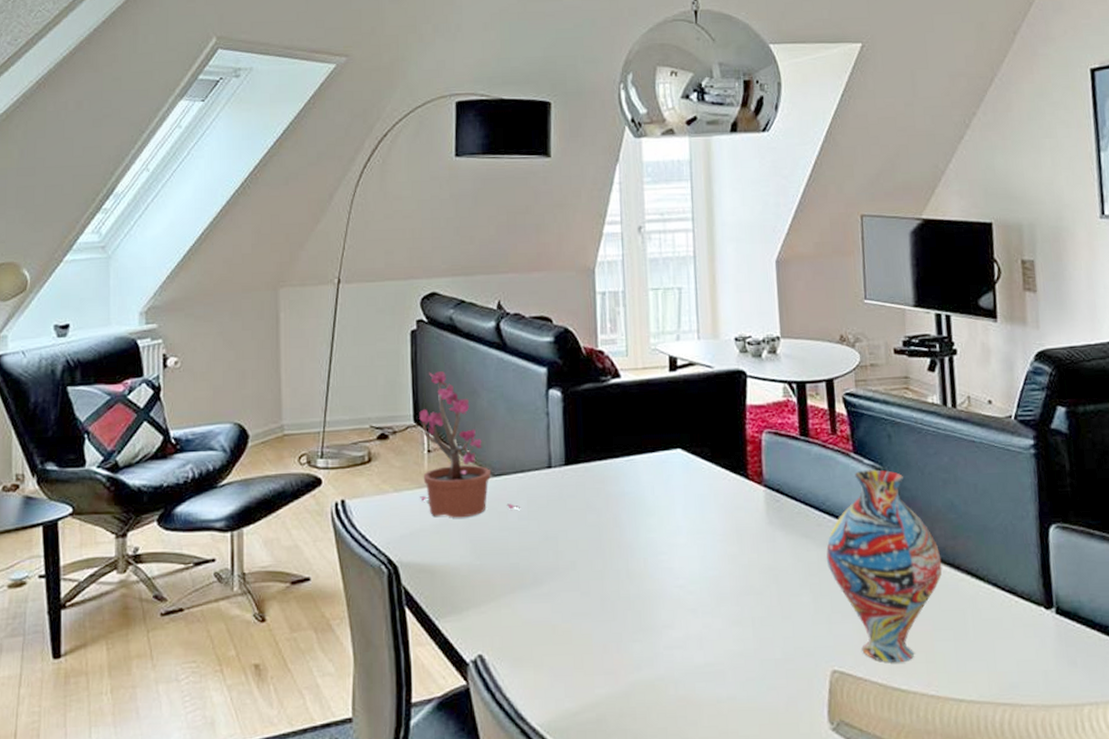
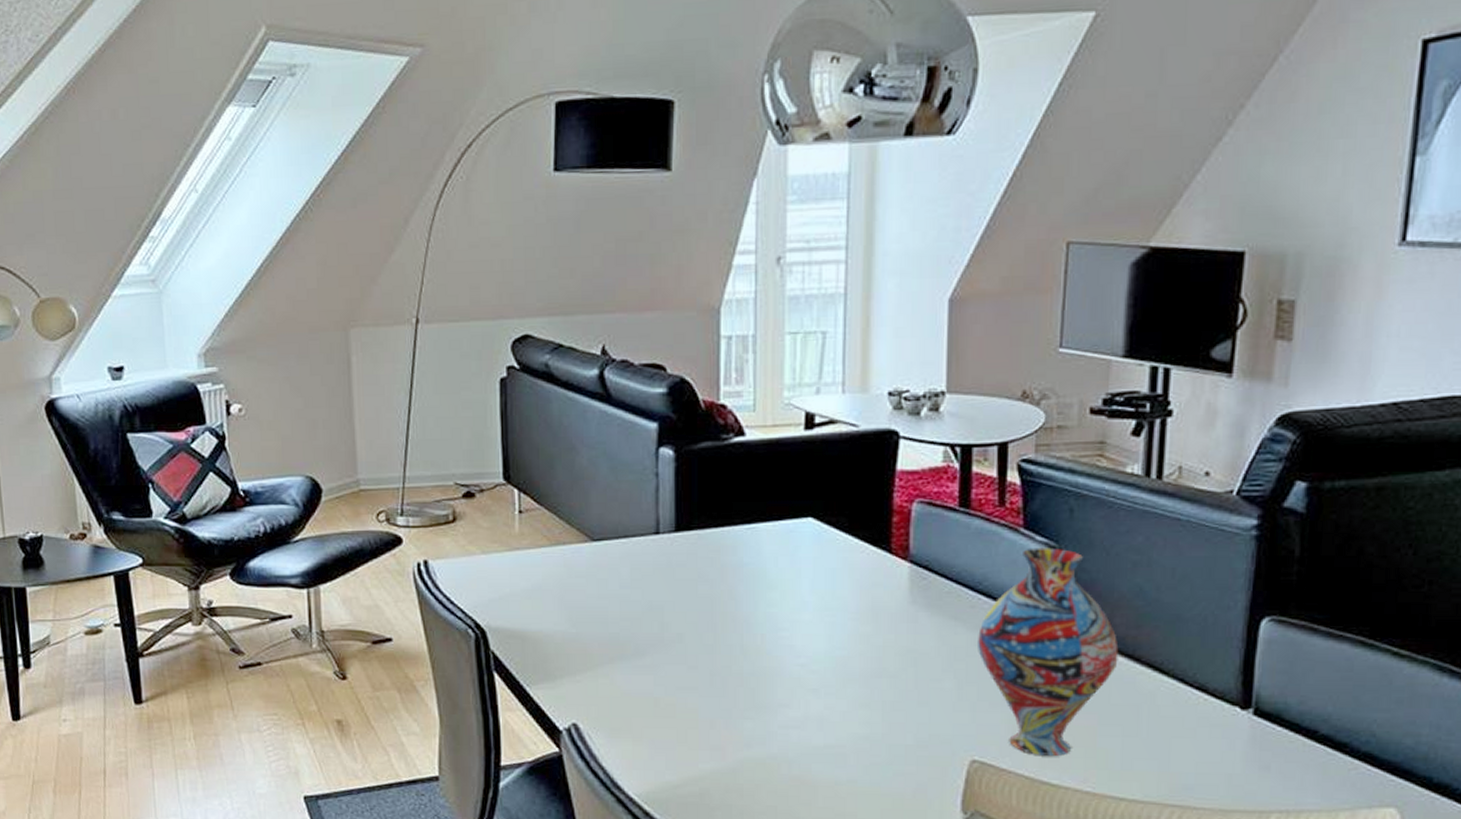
potted plant: present [419,371,521,518] -> none [509,425,623,584]

